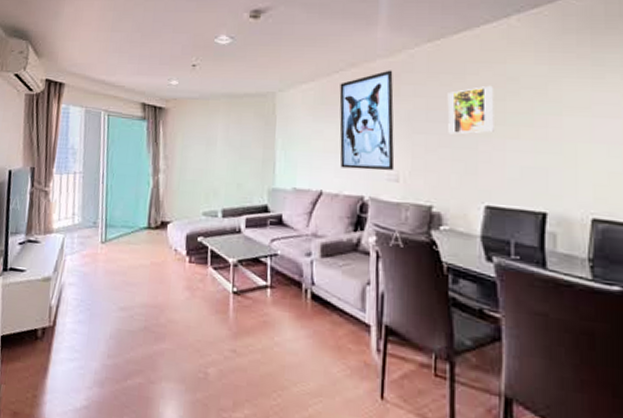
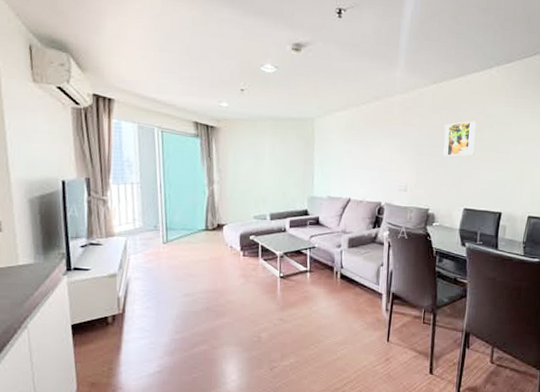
wall art: present [339,70,395,171] -> none [364,104,407,183]

